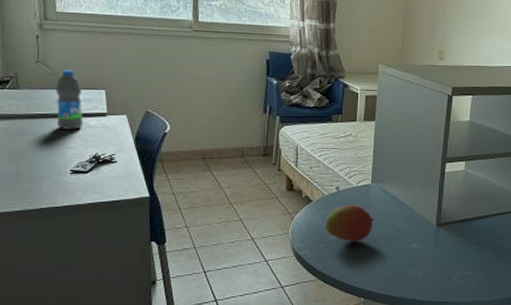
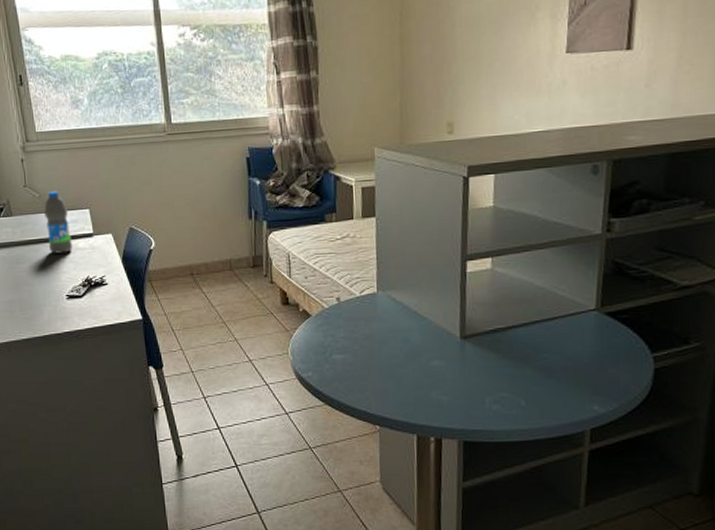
fruit: present [325,204,375,242] -> none [327,317,385,361]

